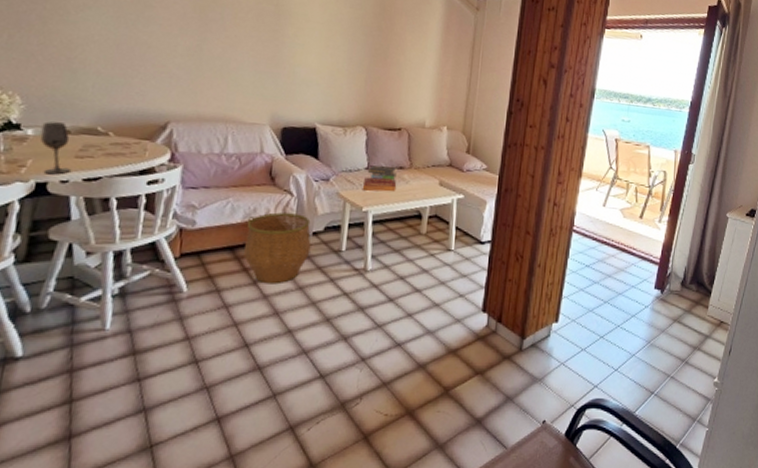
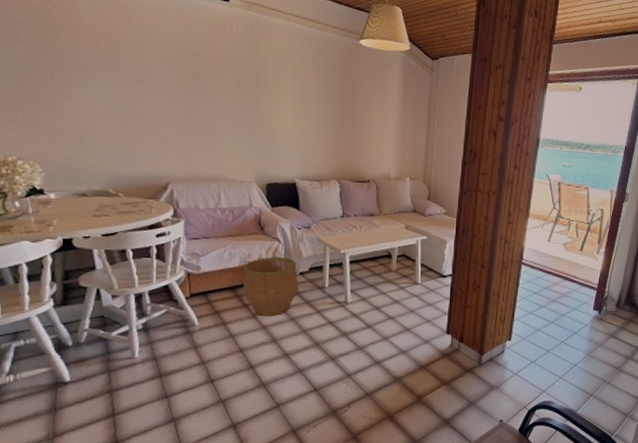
wine glass: present [39,121,70,175] -> none [61,186,90,232]
books: present [362,166,397,193] -> none [339,214,369,236]

